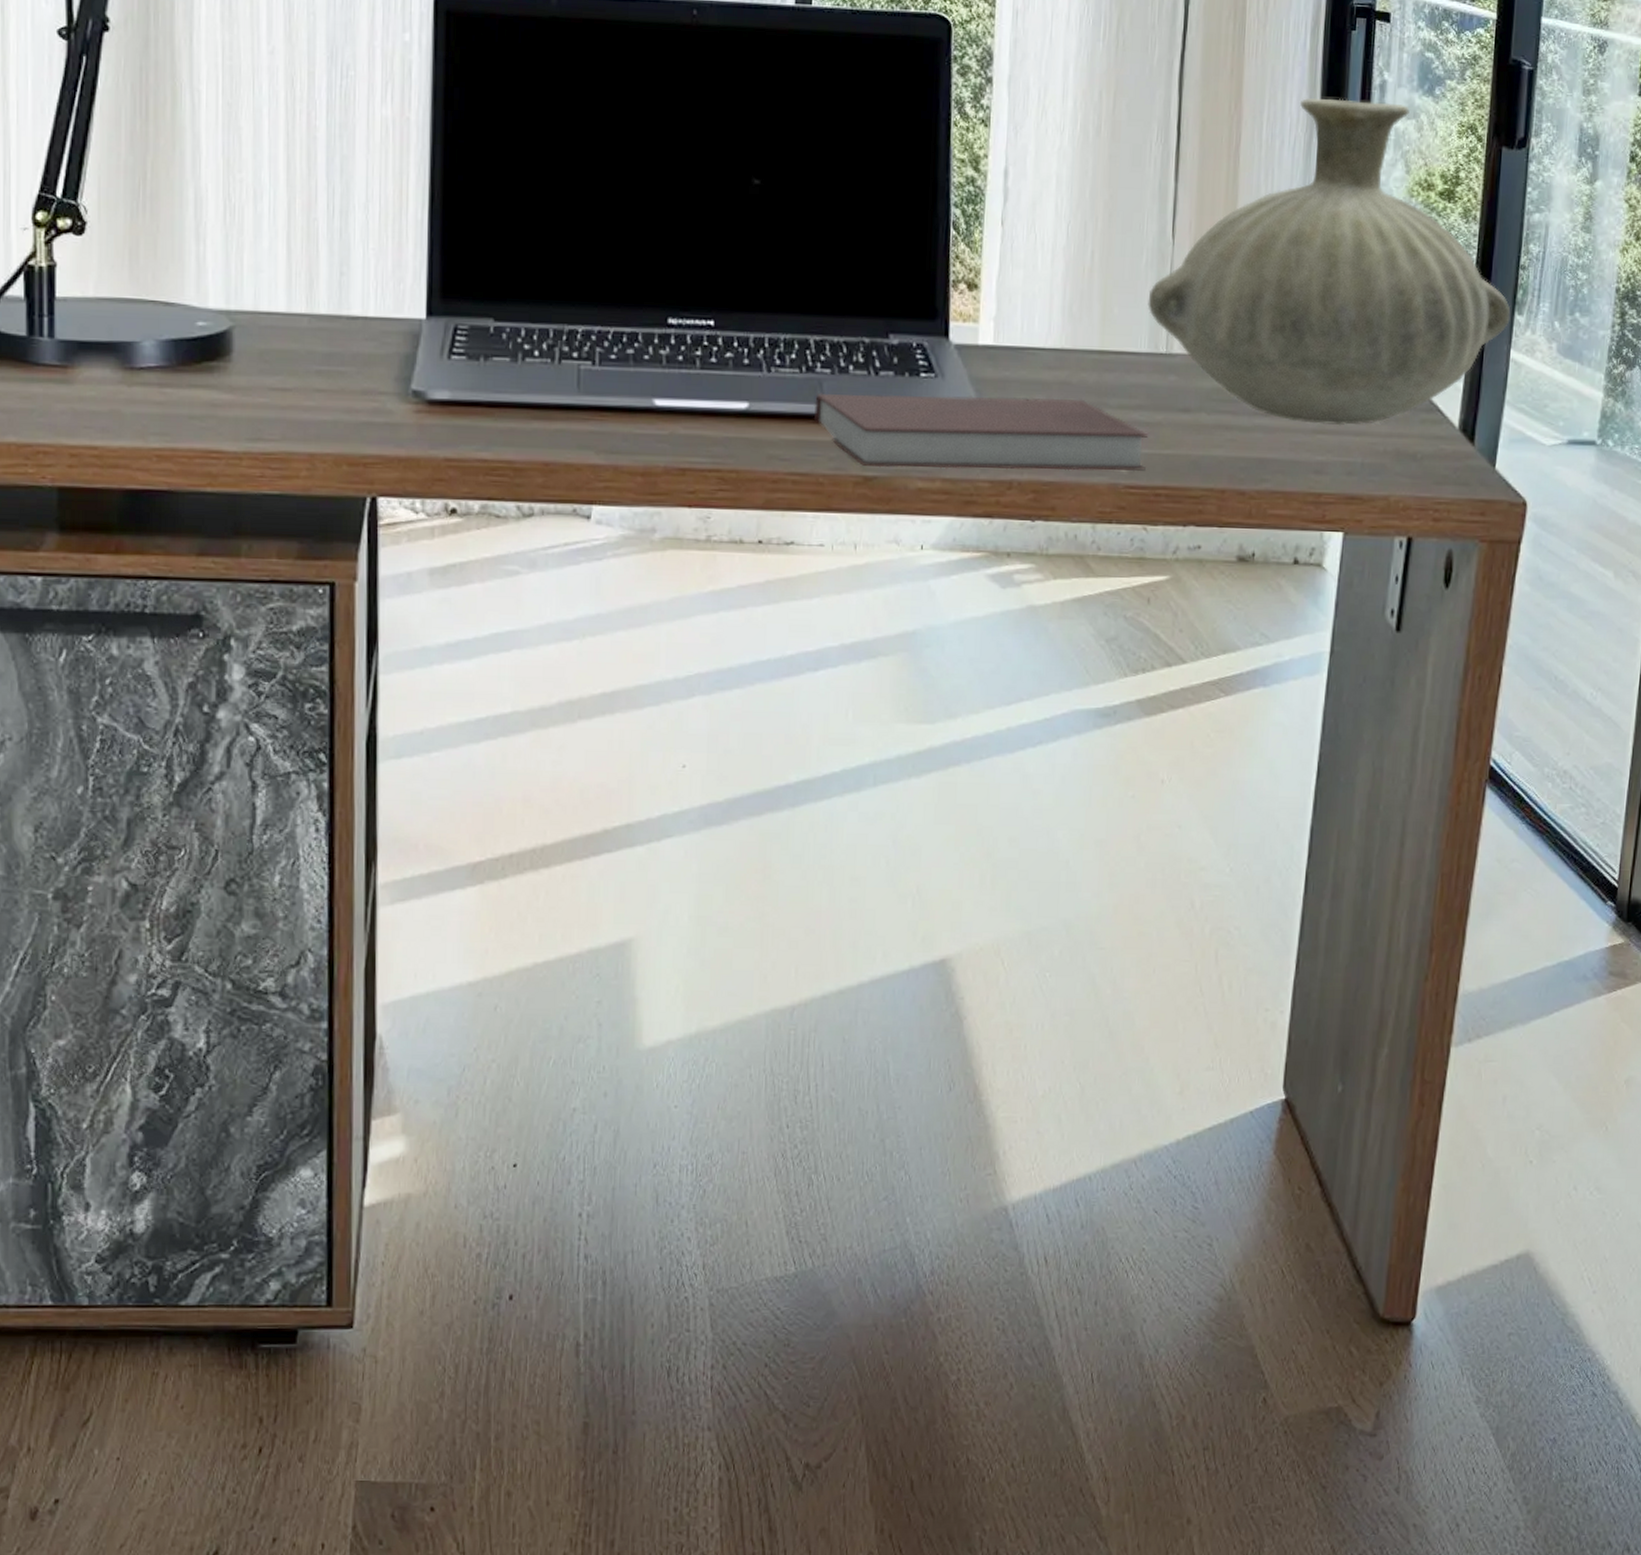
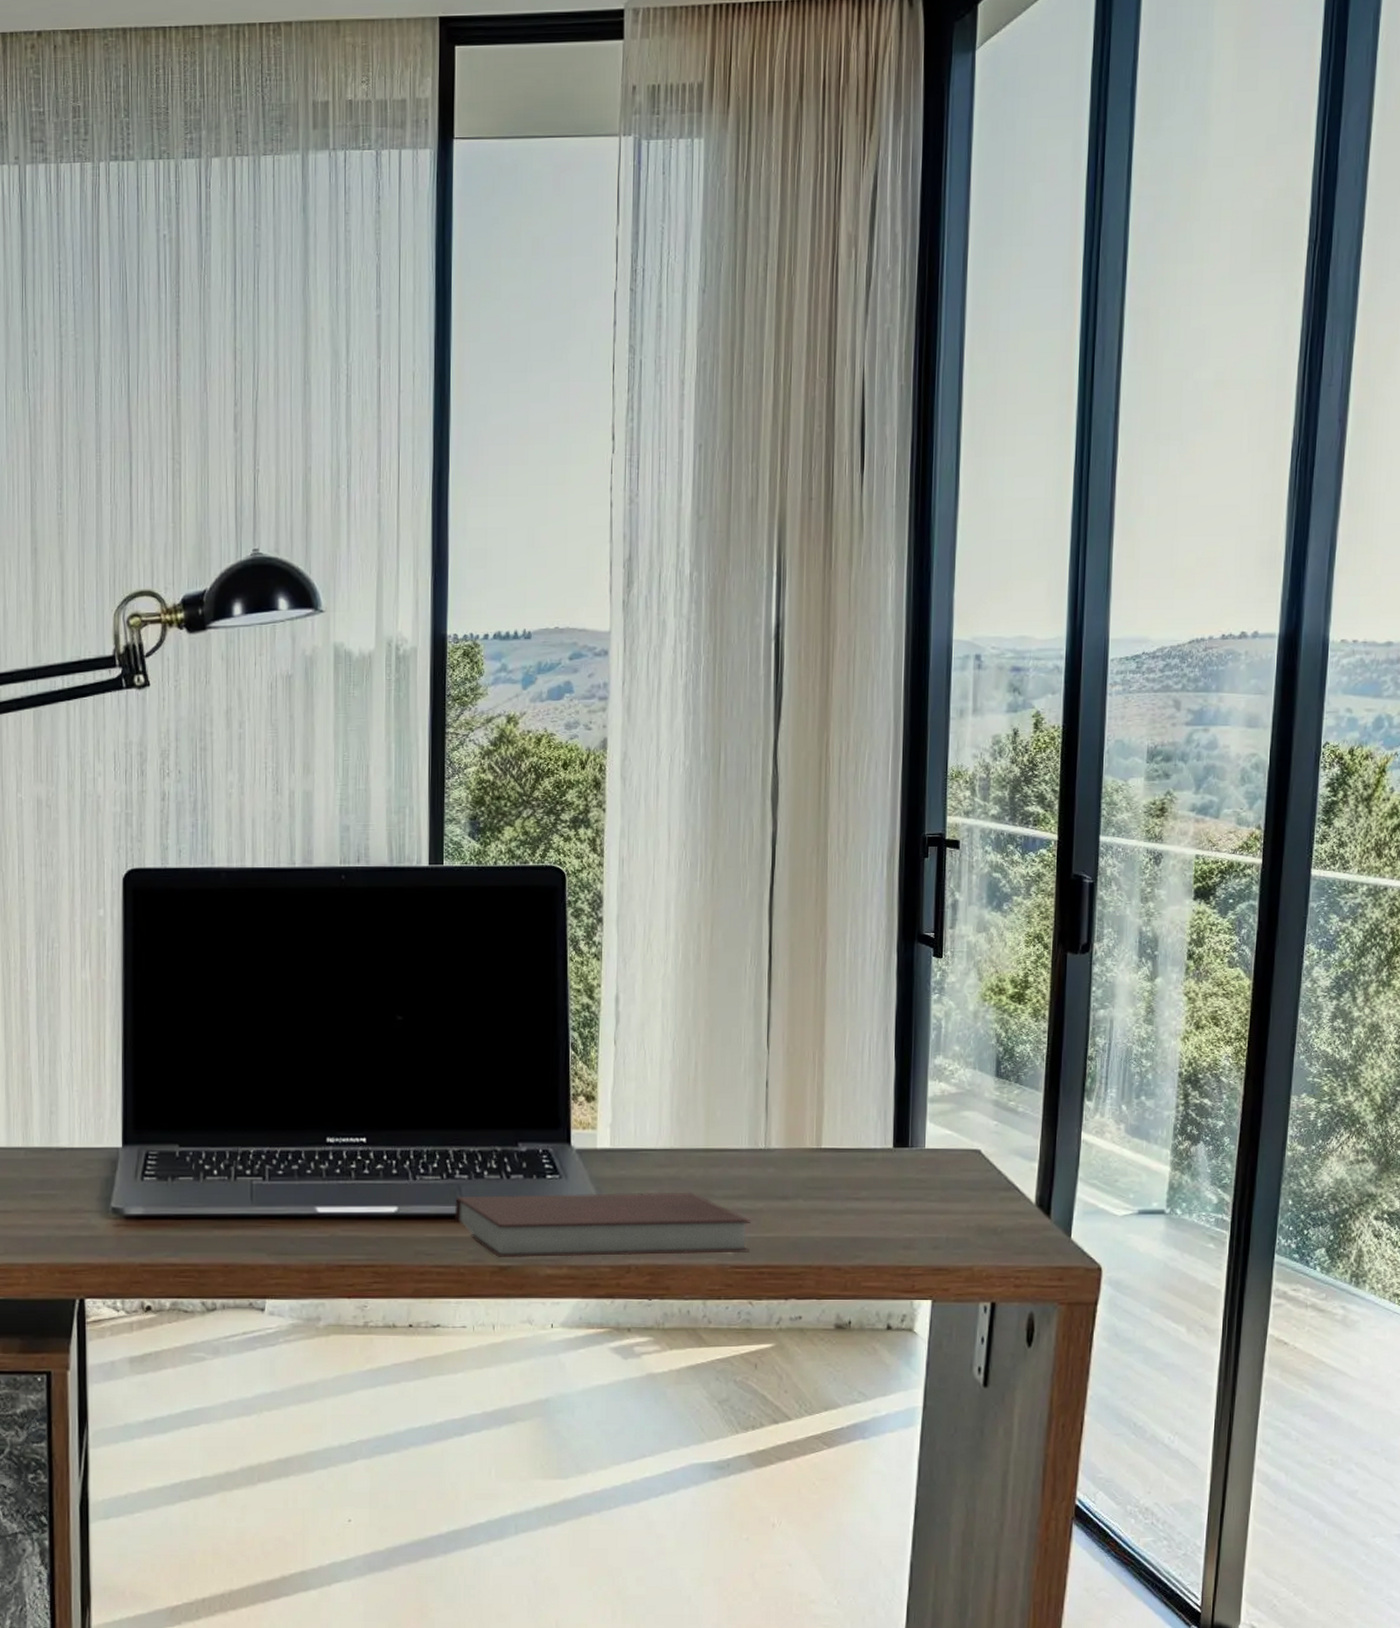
vase: present [1148,97,1511,426] -> none [747,918,1080,1206]

